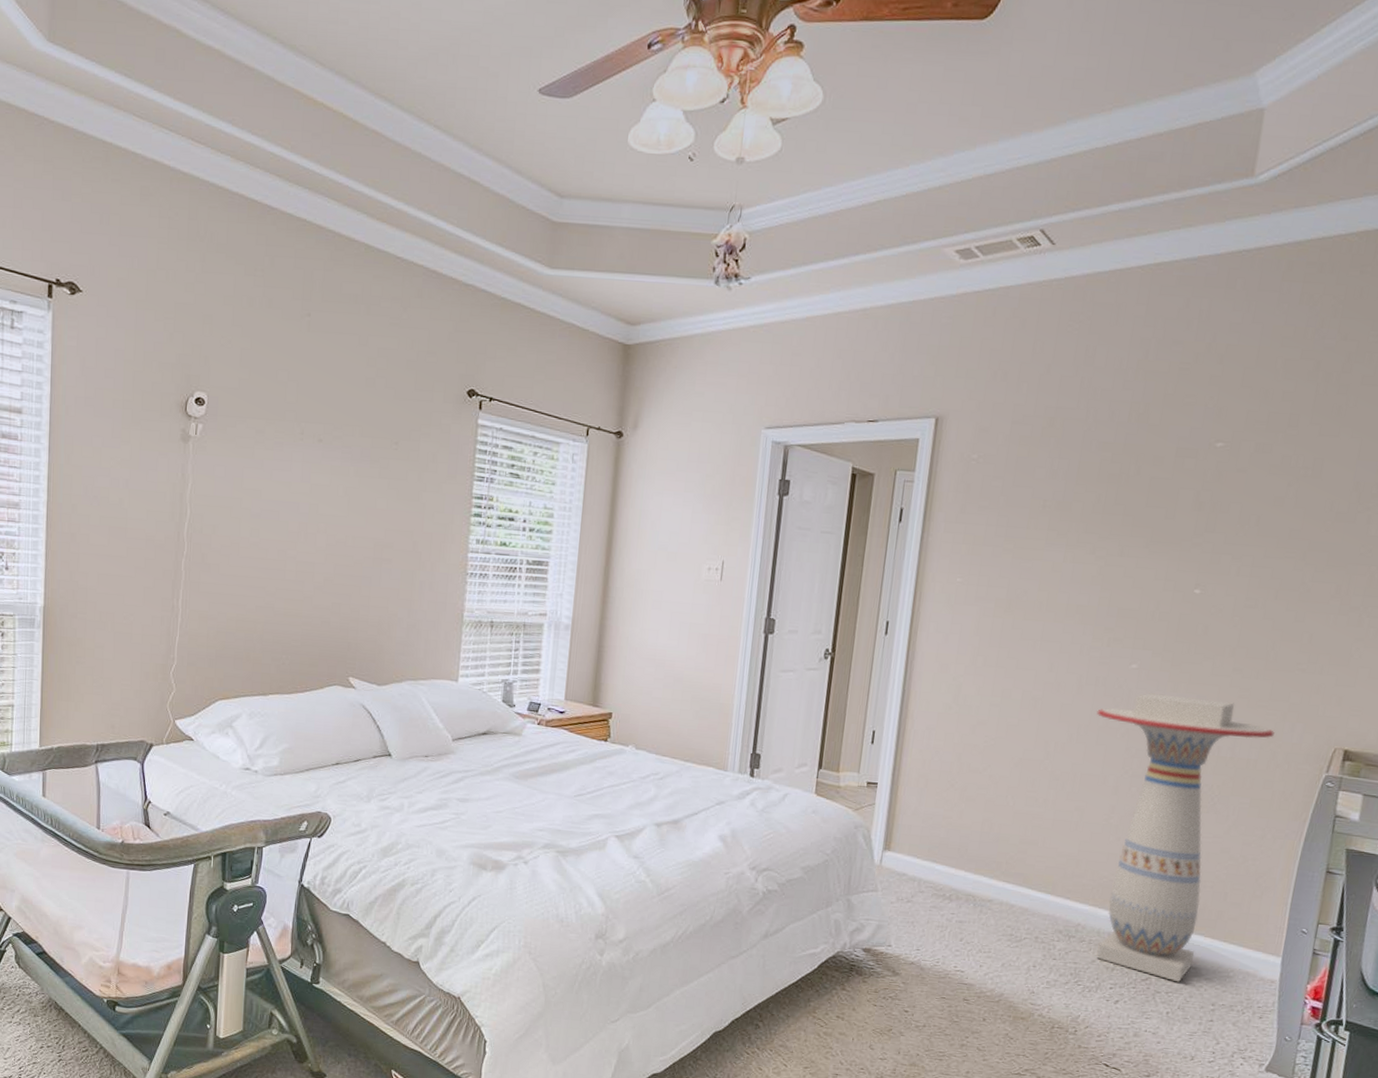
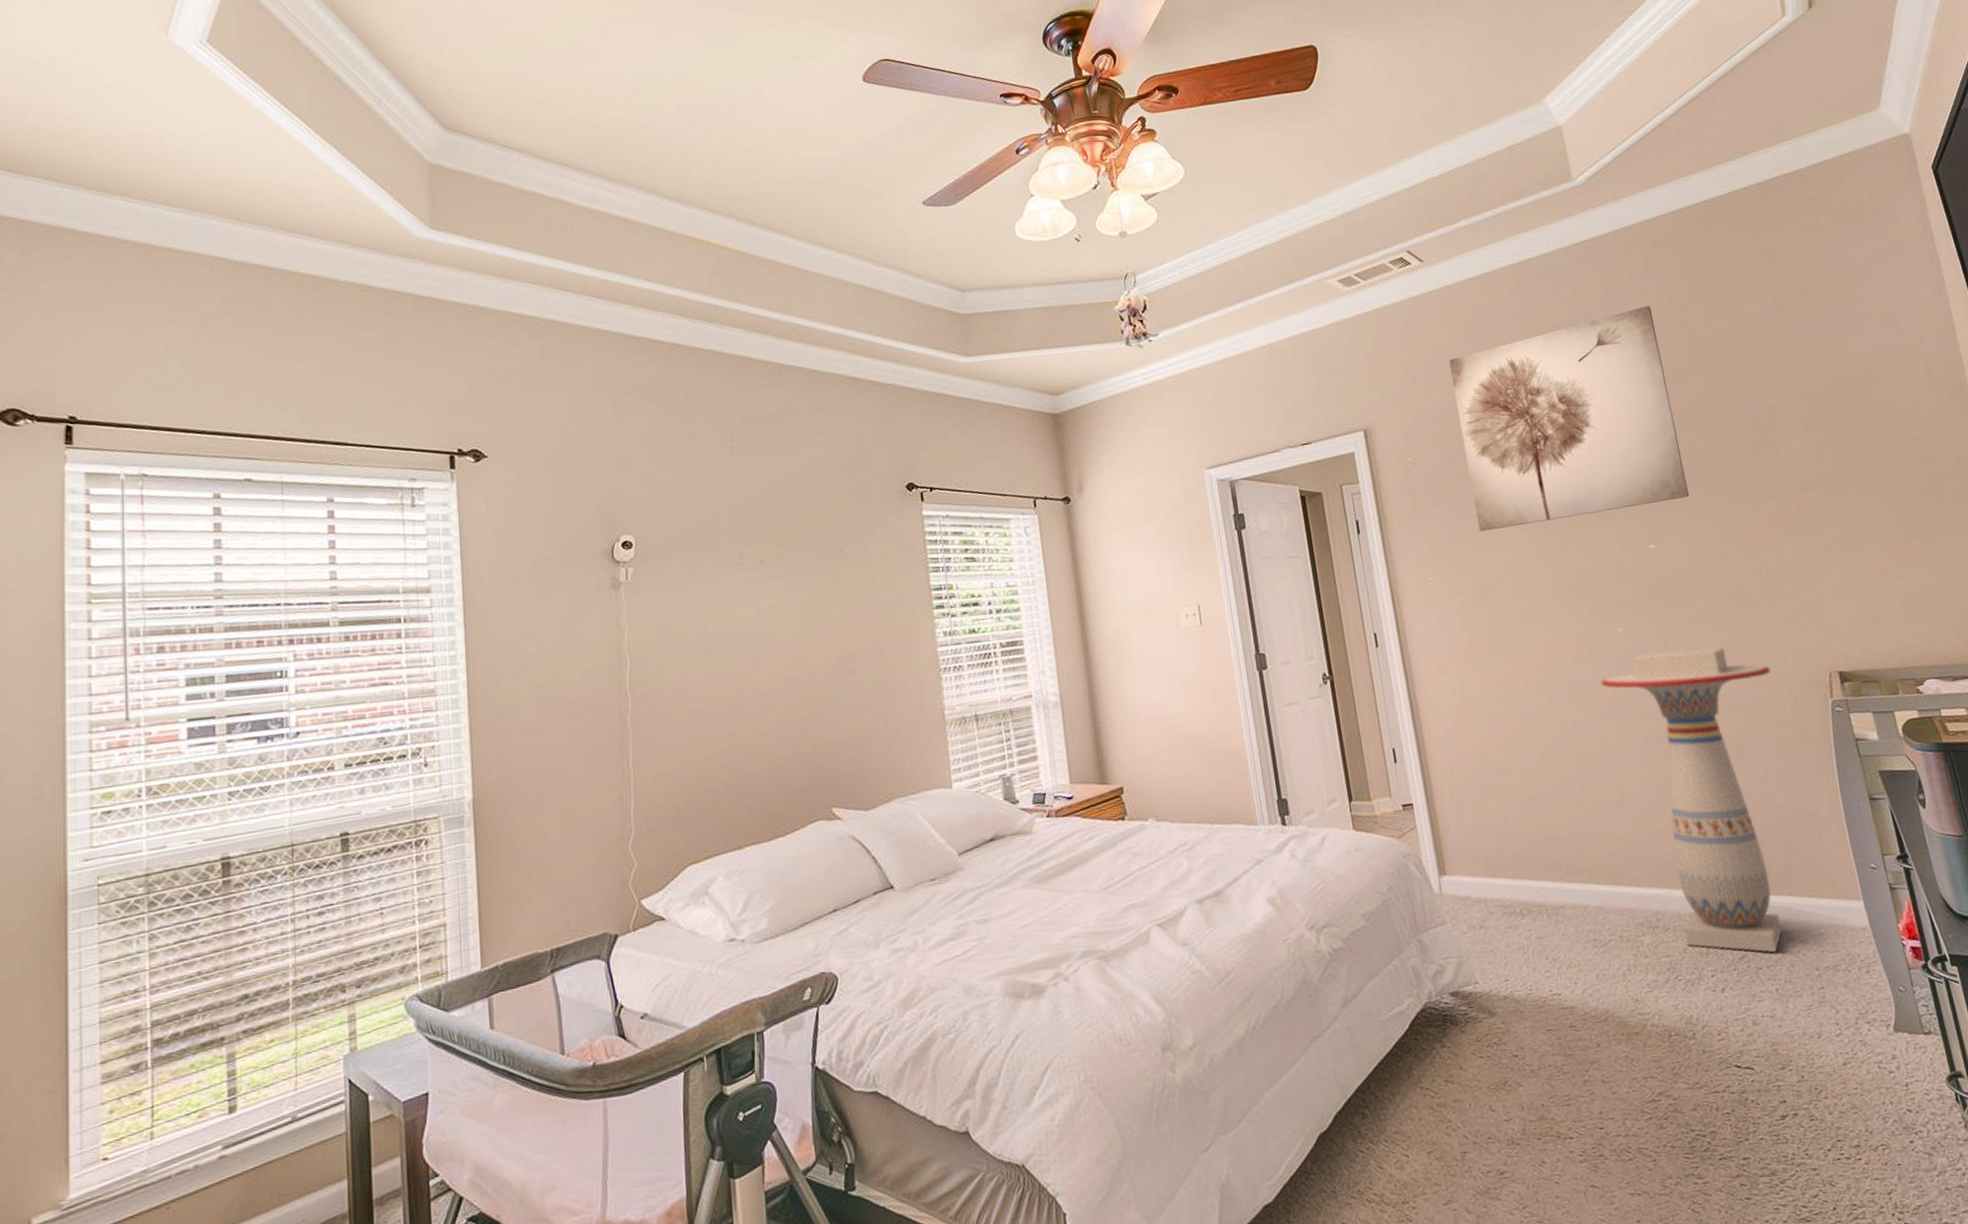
wall art: none [1023,335,1290,550] -> present [1449,305,1689,532]

